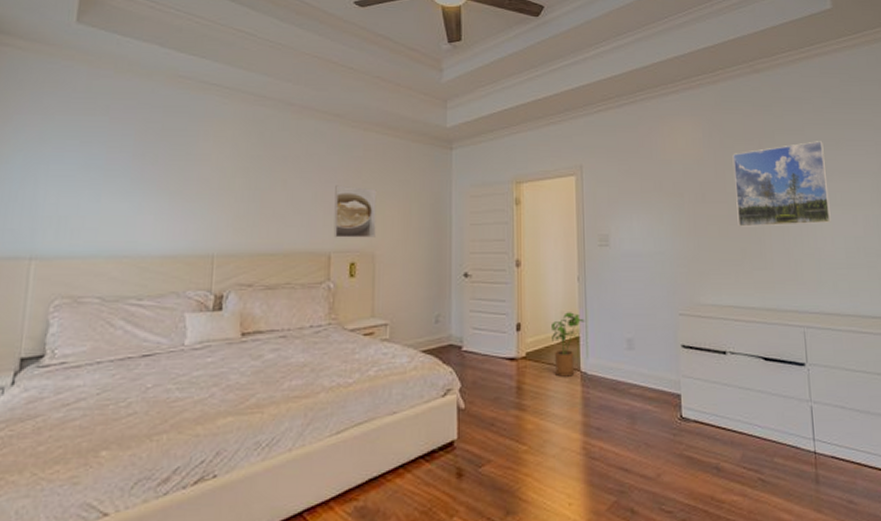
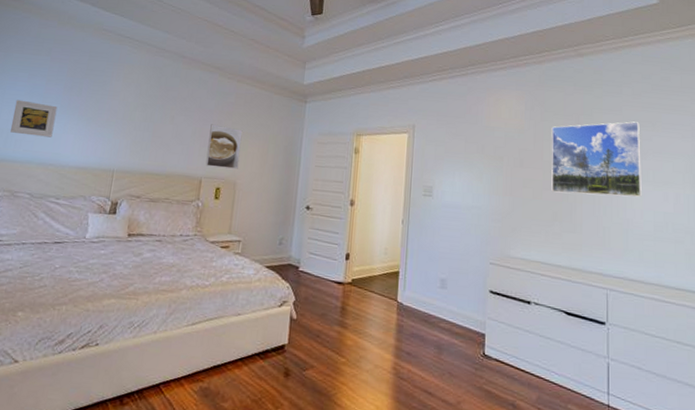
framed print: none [62,176,127,222] -> present [10,99,58,138]
house plant: present [550,312,585,377] -> none [375,249,405,305]

